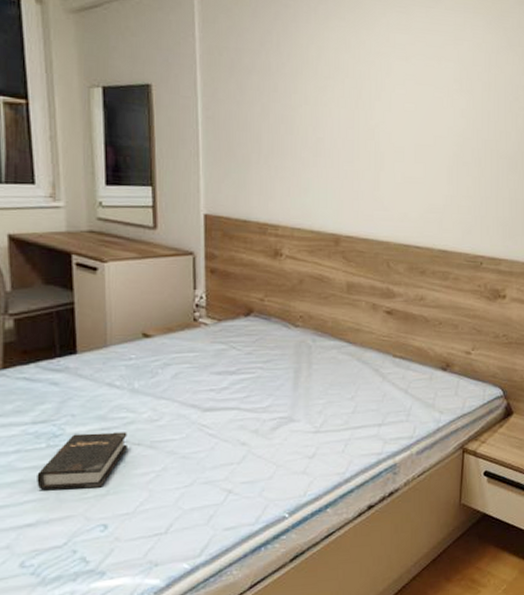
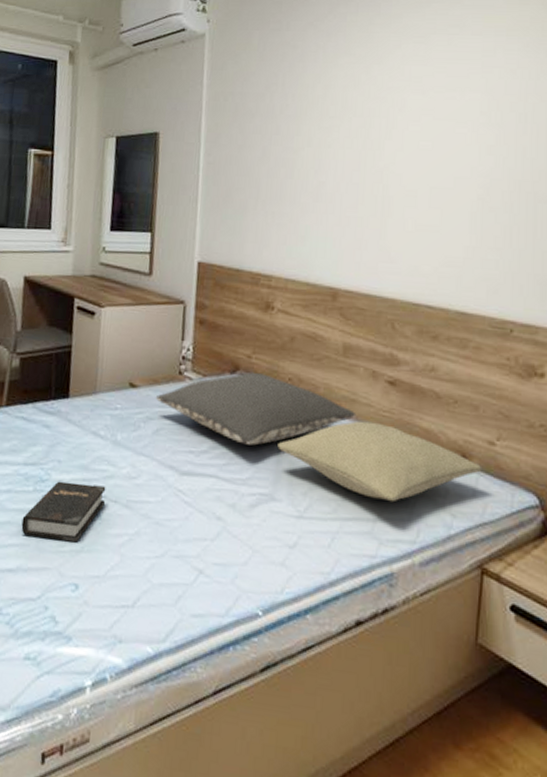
pillow: none [171,314,361,378] -> present [155,373,357,446]
pillow: none [293,346,462,409] -> present [277,421,483,502]

